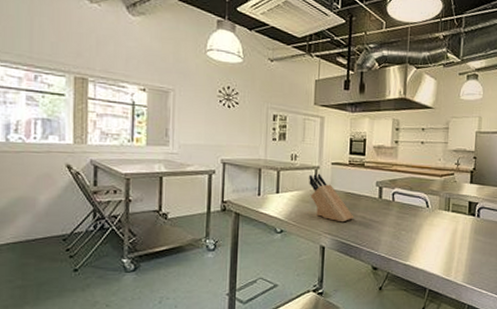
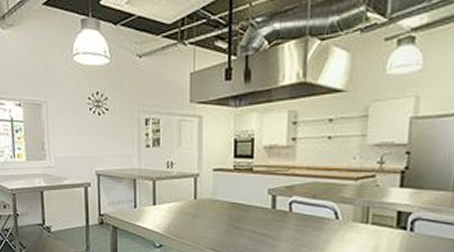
knife block: present [309,173,354,223] -> none [188,182,242,237]

